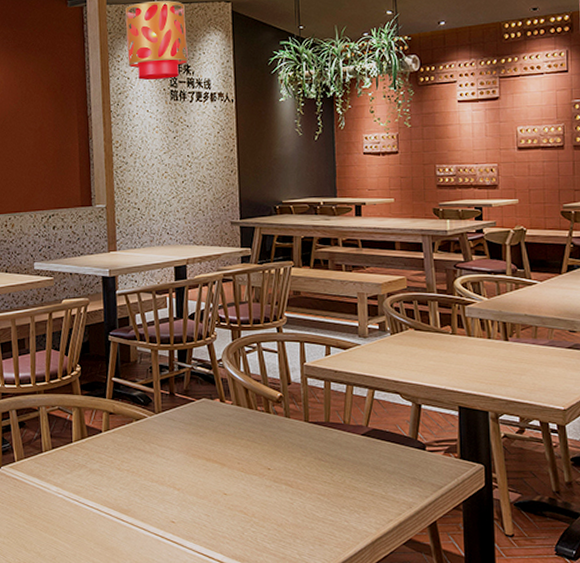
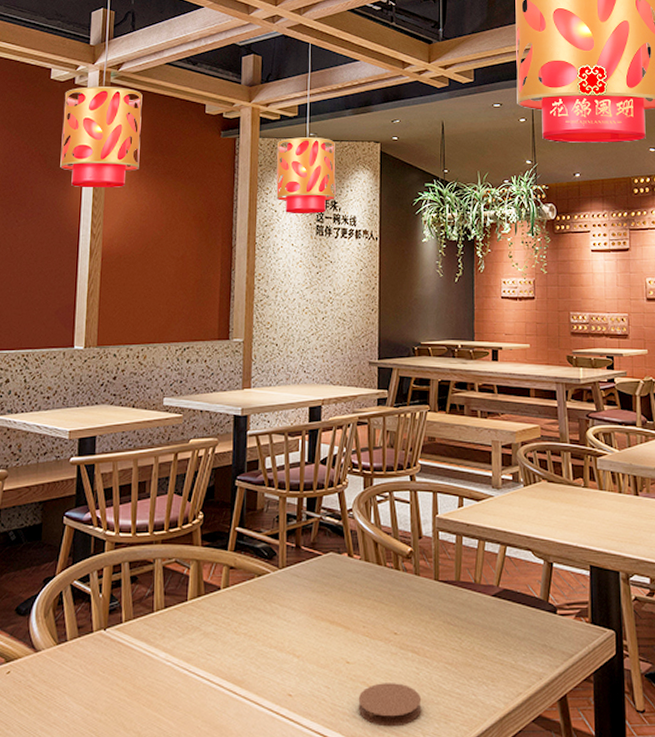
coaster: none [236,511,297,549] -> present [358,683,422,727]

